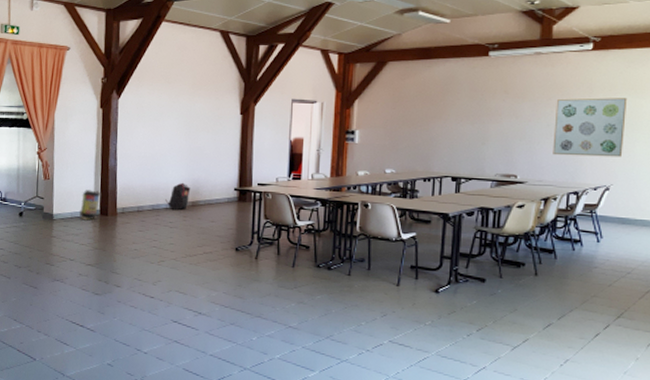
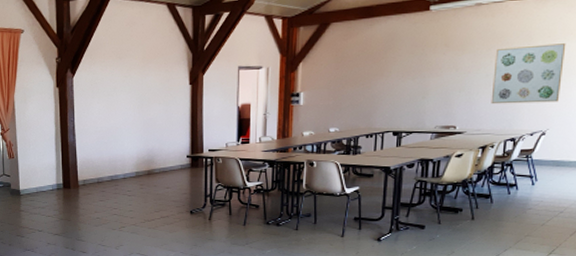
trash can: present [78,190,101,221] -> none [43,165,63,194]
backpack: present [165,182,191,211] -> none [123,153,146,180]

